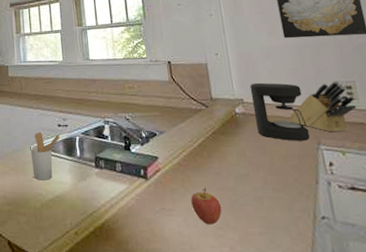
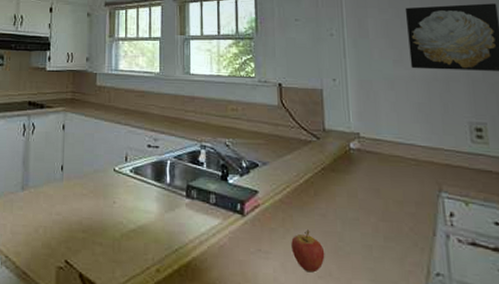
utensil holder: present [30,132,60,180] -> none [114,151,149,207]
coffee maker: present [249,82,311,141] -> none [368,116,432,186]
knife block: present [288,81,357,133] -> none [408,121,486,180]

